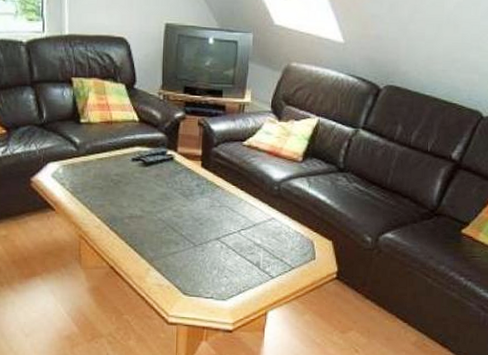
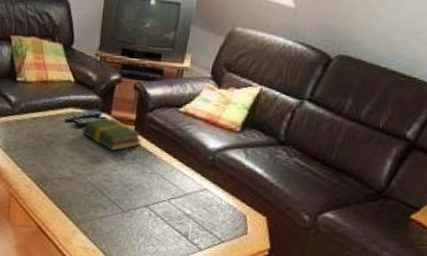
book: none [150,155,209,187] -> present [82,118,142,151]

